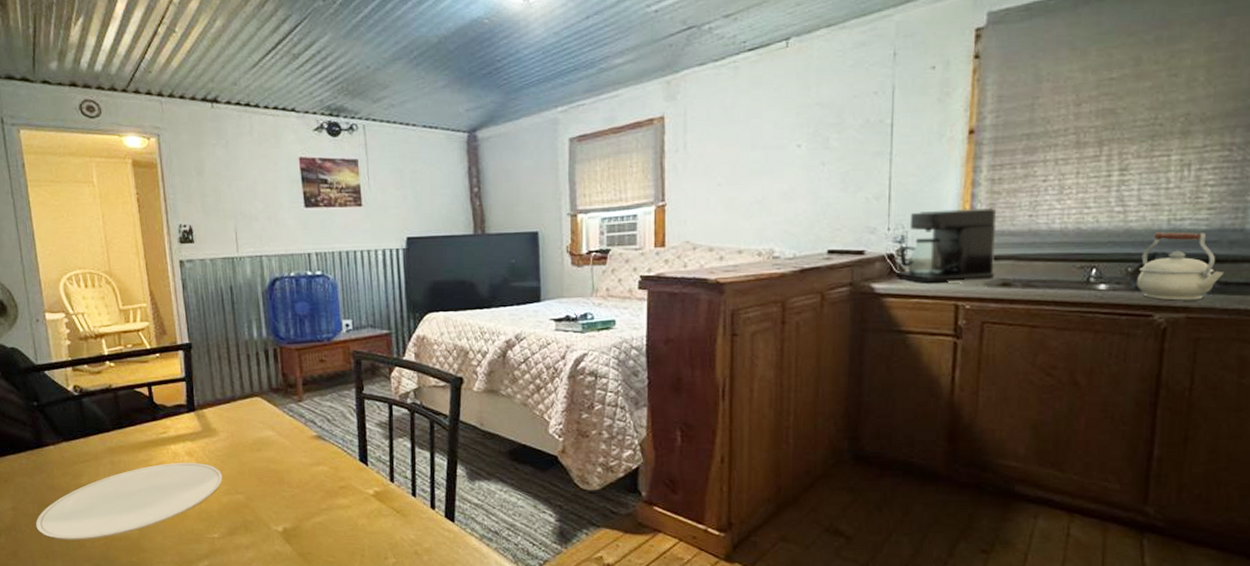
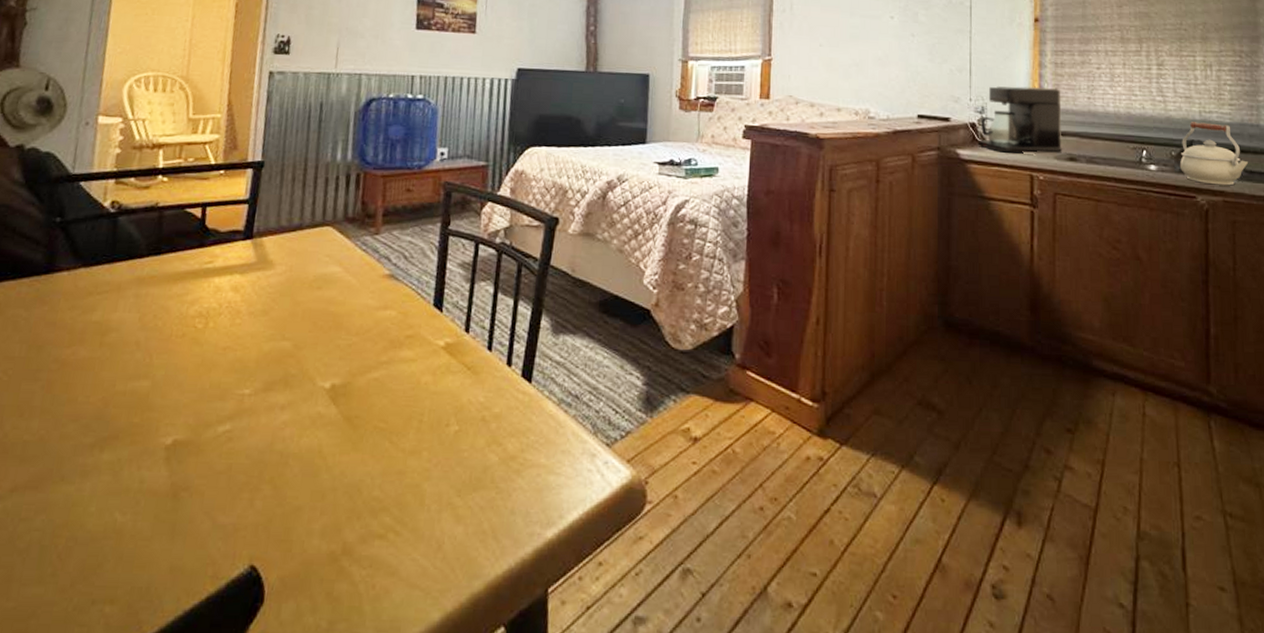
plate: present [36,462,223,540] -> none [17,298,271,394]

